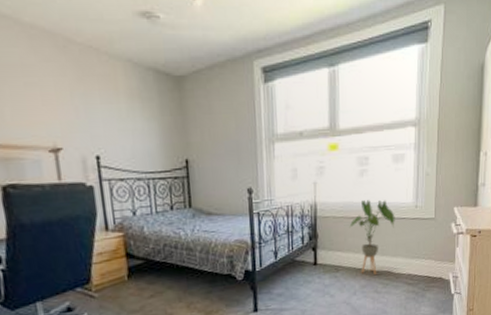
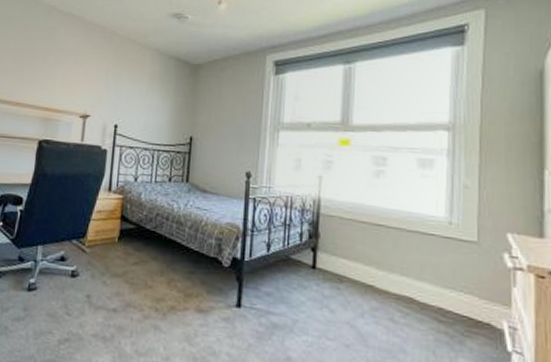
house plant: present [349,200,395,275] -> none [359,204,420,298]

